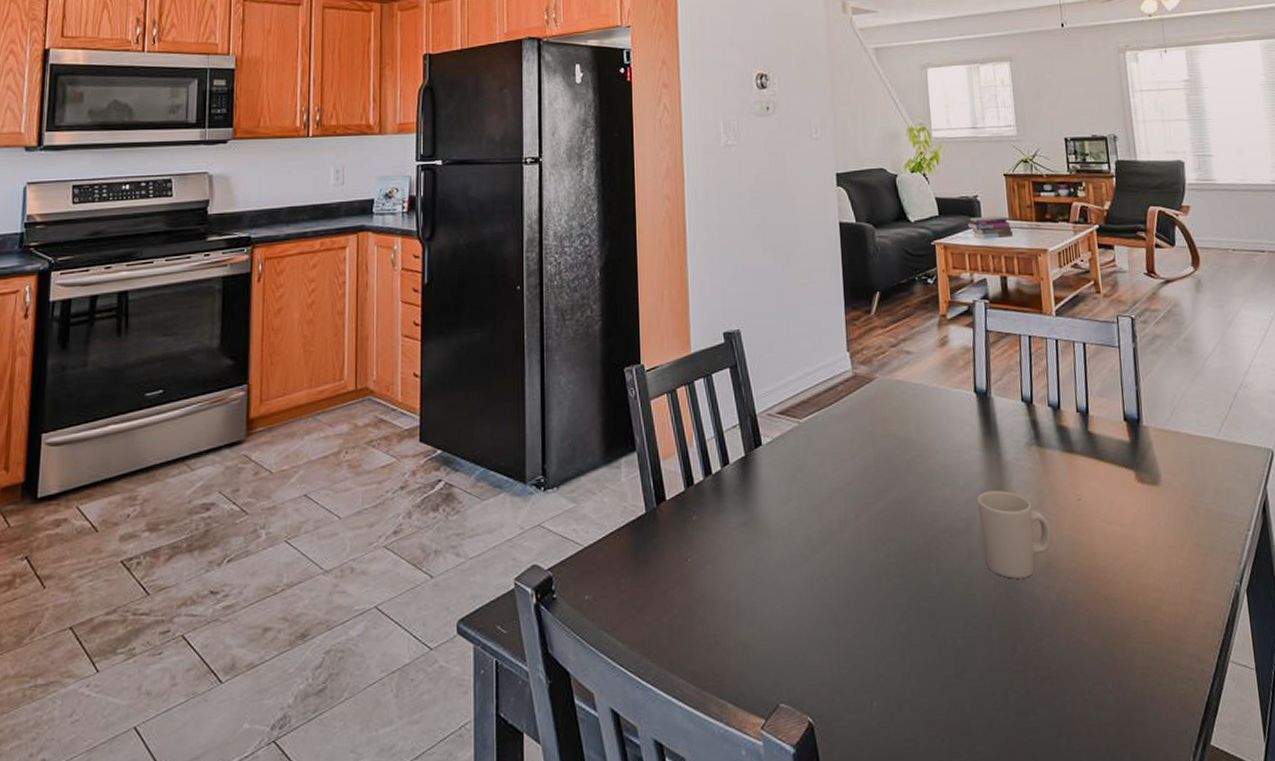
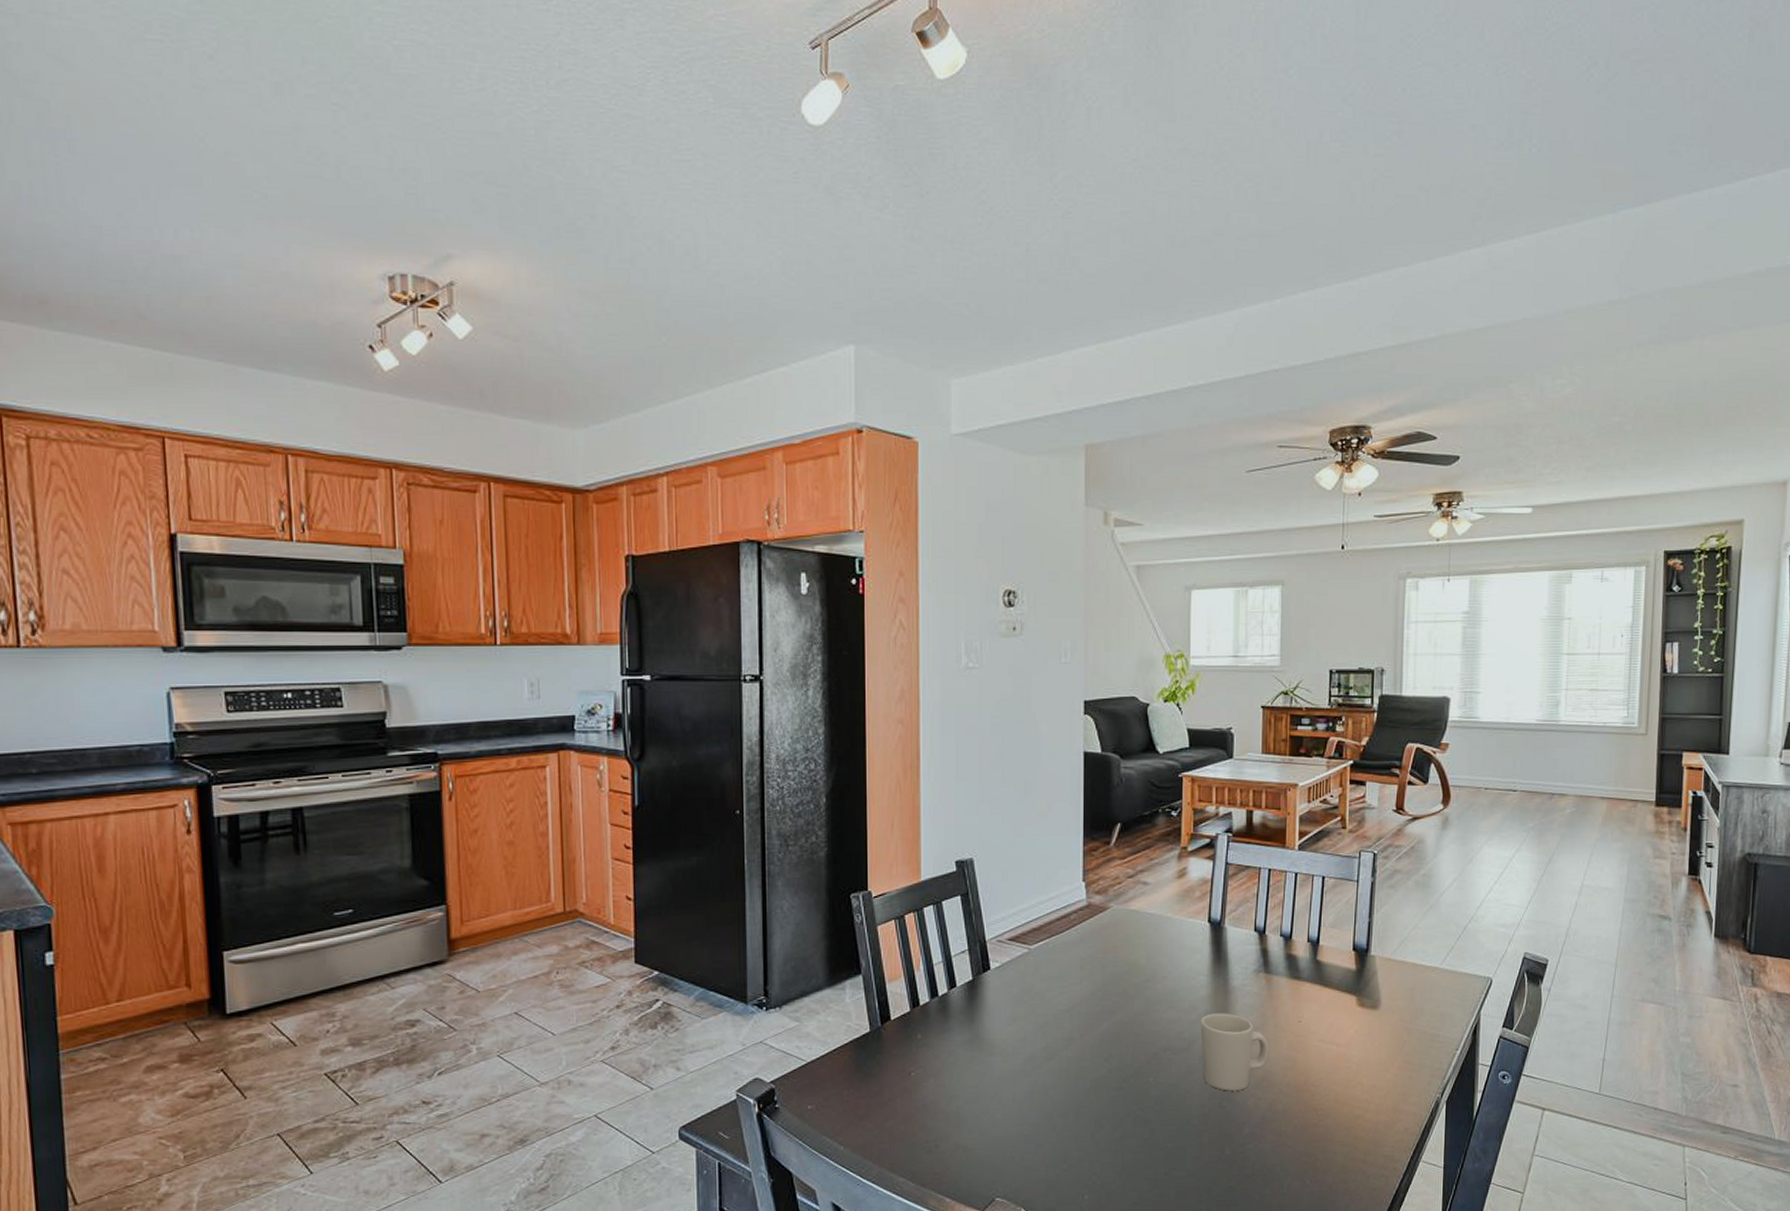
books: present [968,215,1013,240] -> none [1219,749,1264,773]

